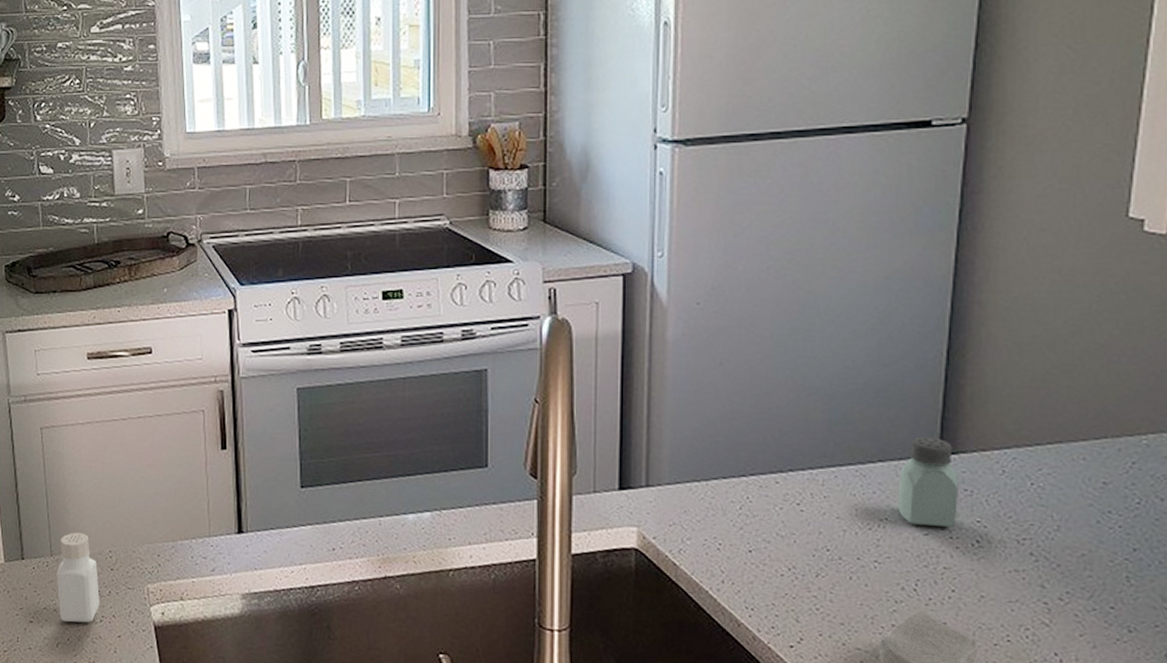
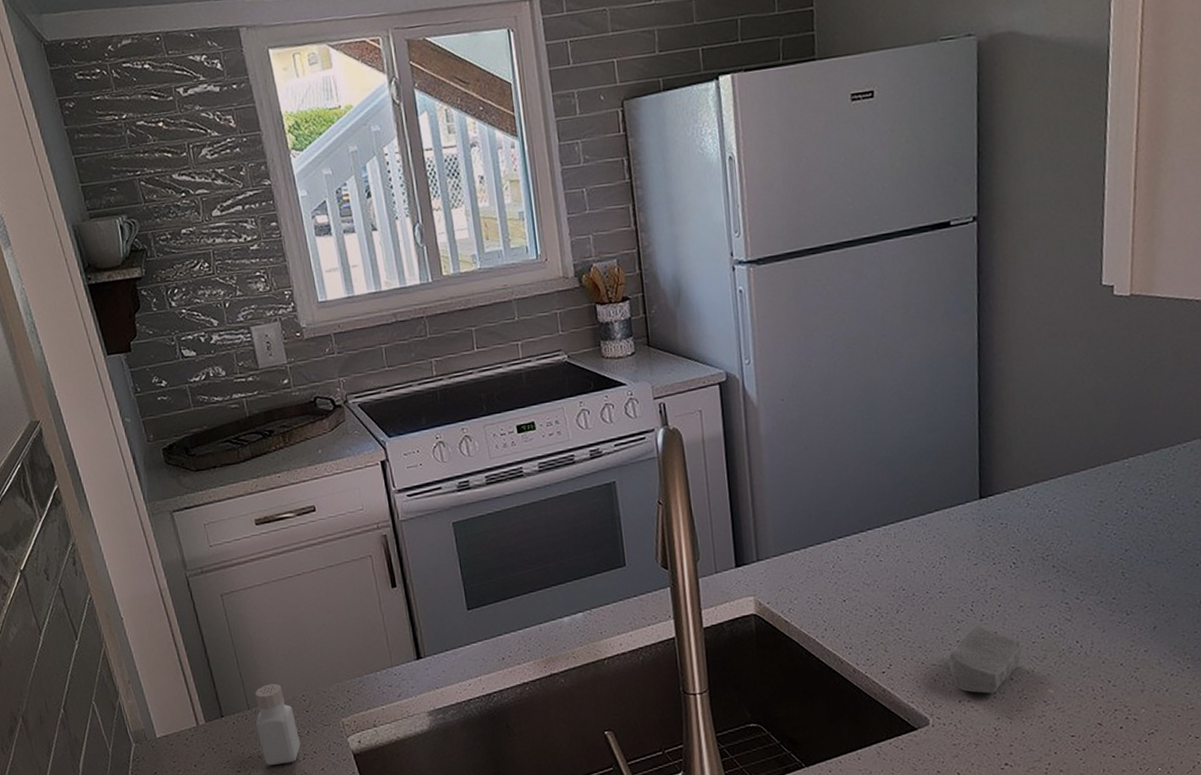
saltshaker: present [898,436,958,528] -> none [952,484,997,558]

